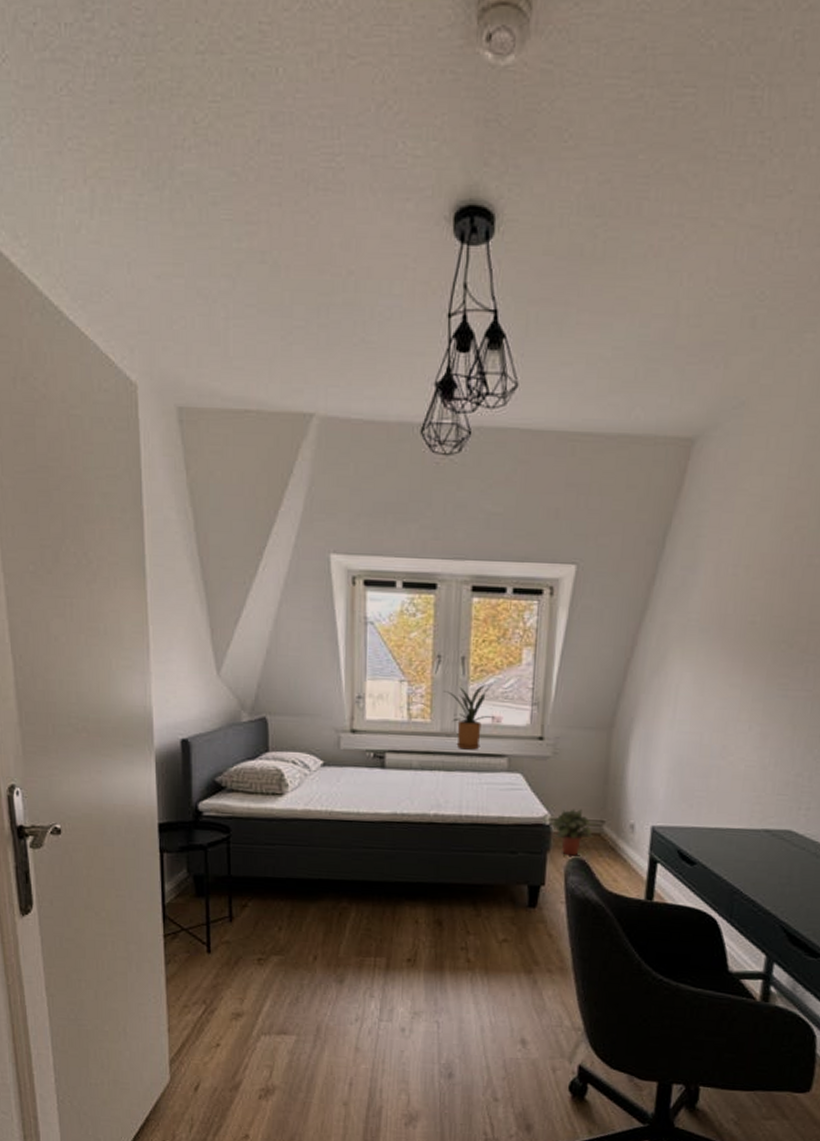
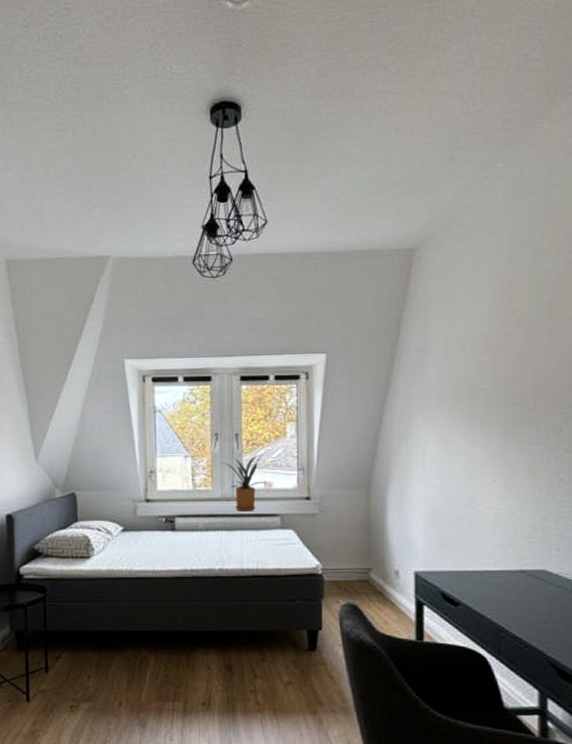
potted plant: present [551,809,598,856] -> none [323,559,366,602]

